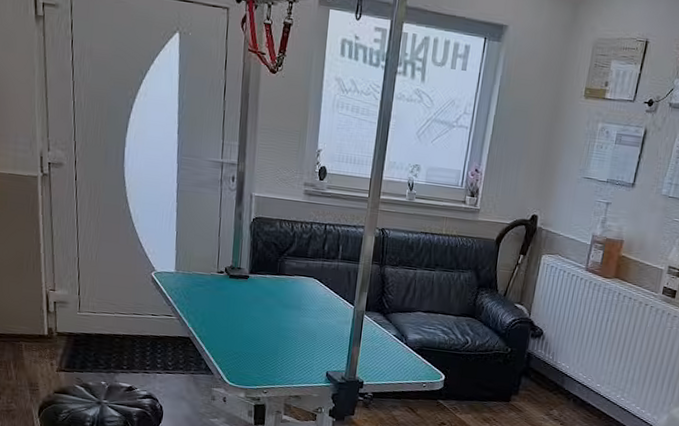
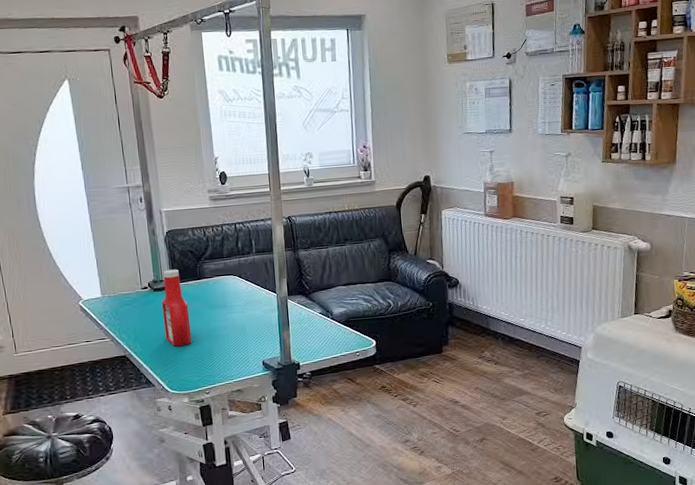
ketchup bottle: none [233,258,262,340] -> present [161,269,192,347]

